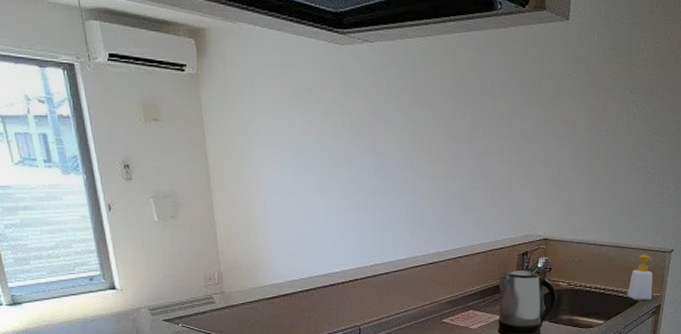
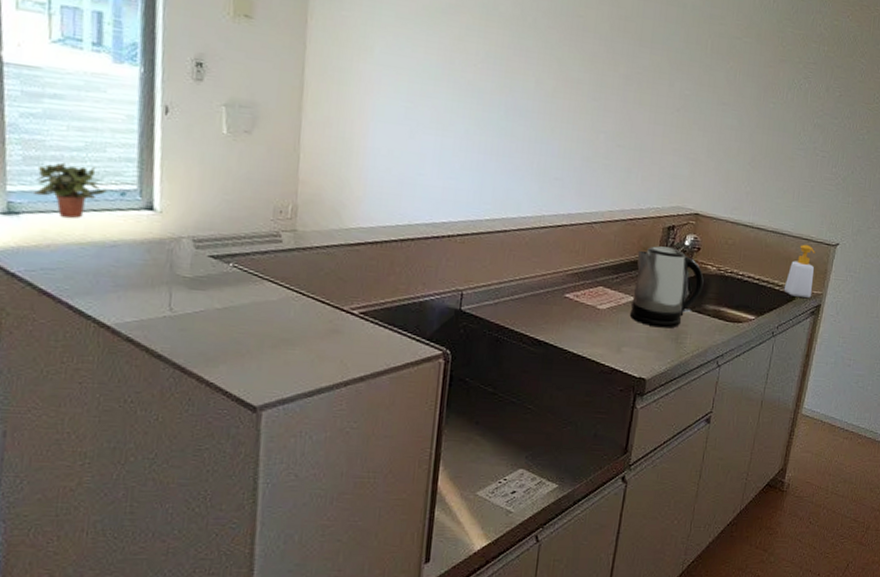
potted plant: none [27,260,80,304] -> present [32,162,108,220]

